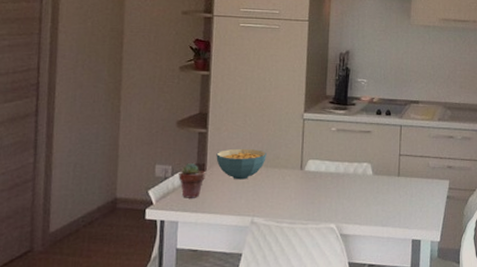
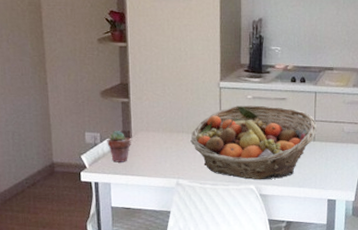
cereal bowl: present [216,148,267,180] -> none [140,116,187,146]
fruit basket: none [269,138,402,219] -> present [190,105,318,180]

